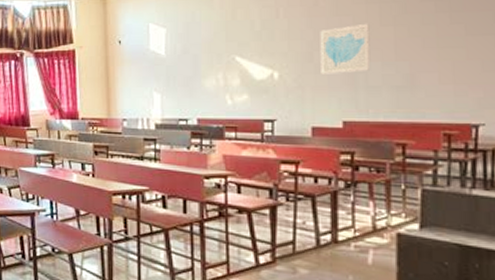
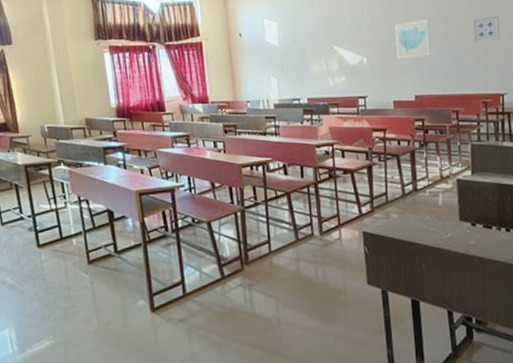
wall art: none [435,18,479,55] -> present [472,15,500,43]

